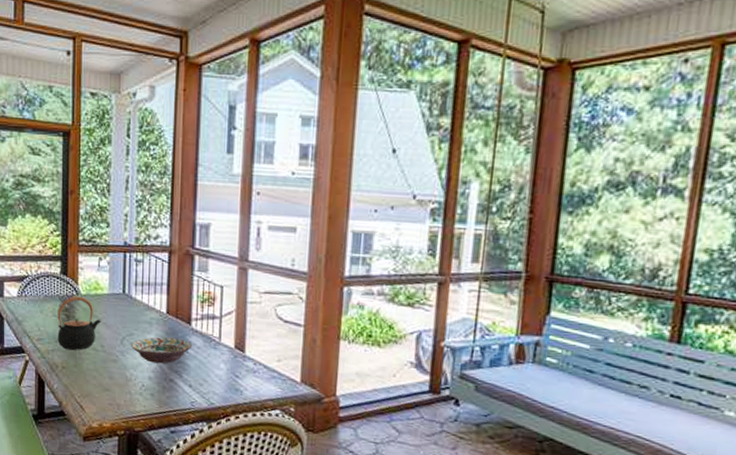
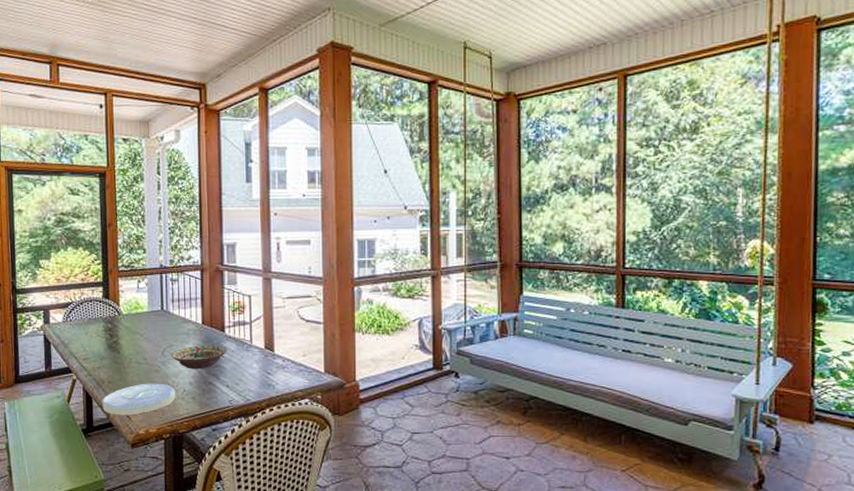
plate: none [55,372,133,406] -> present [102,383,176,415]
teapot: present [57,296,102,350] -> none [101,316,143,365]

